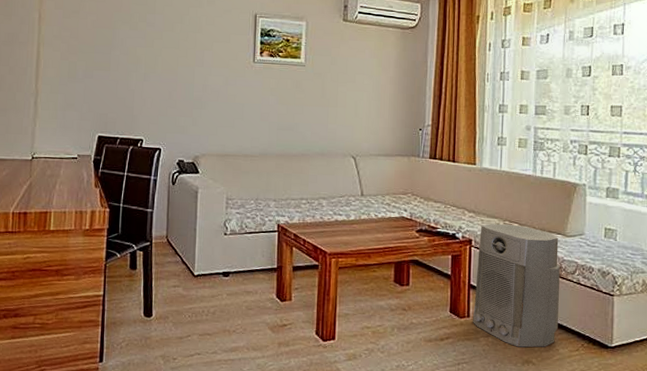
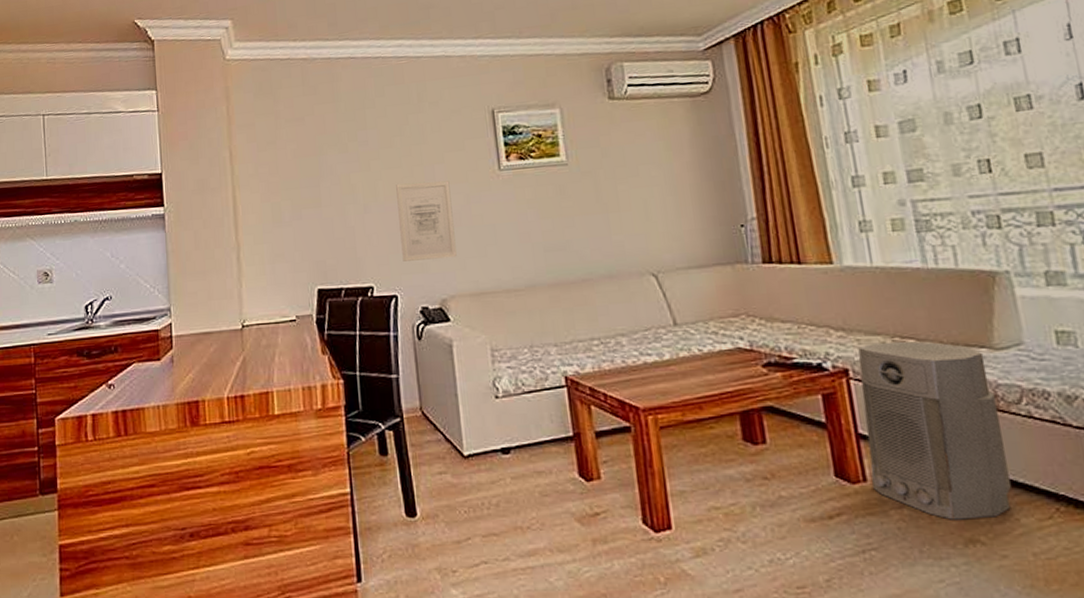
wall art: none [169,62,214,125] -> present [396,181,457,262]

